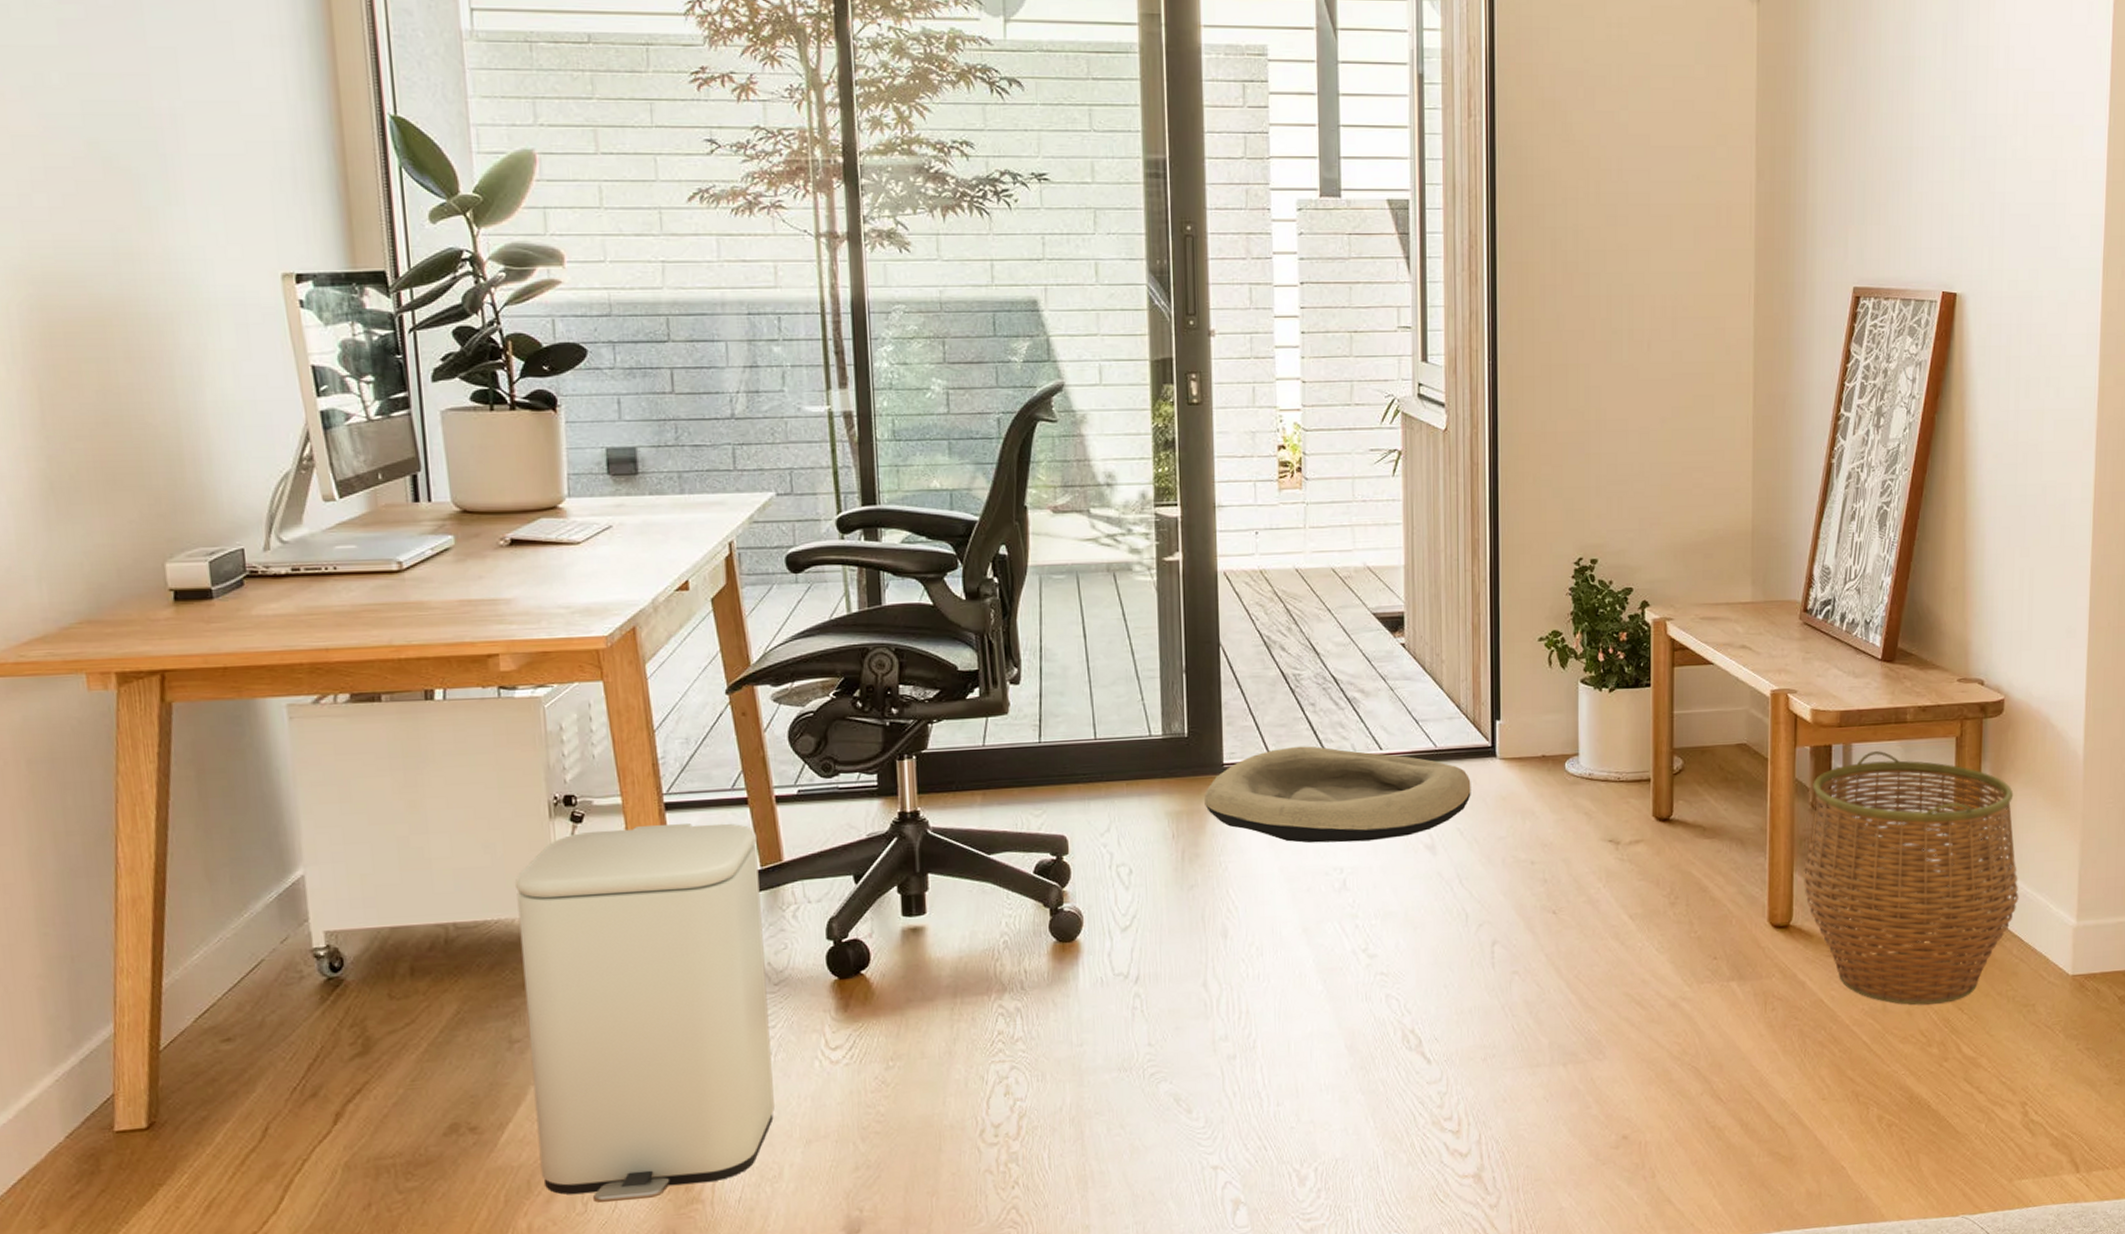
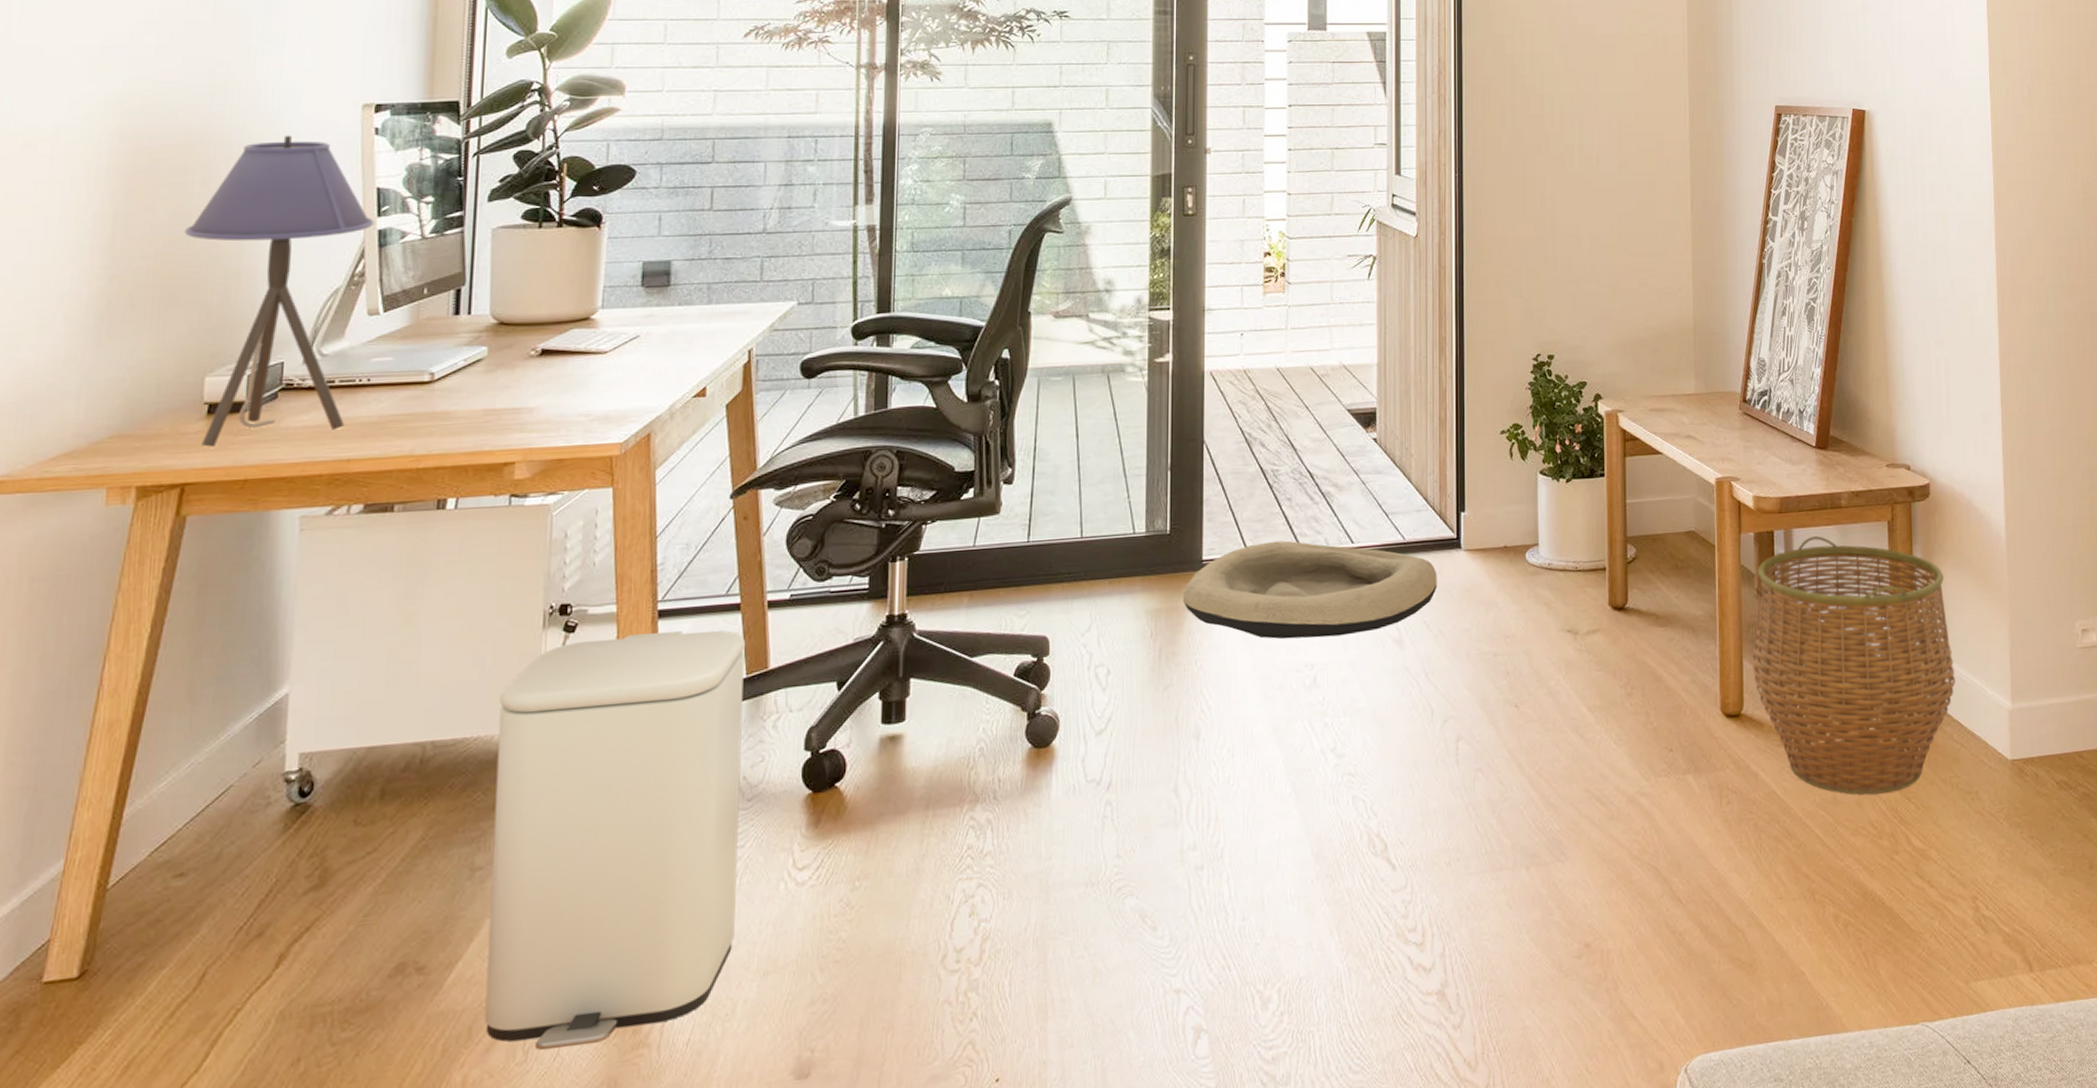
table lamp: none [115,307,317,634] -> present [184,135,374,447]

